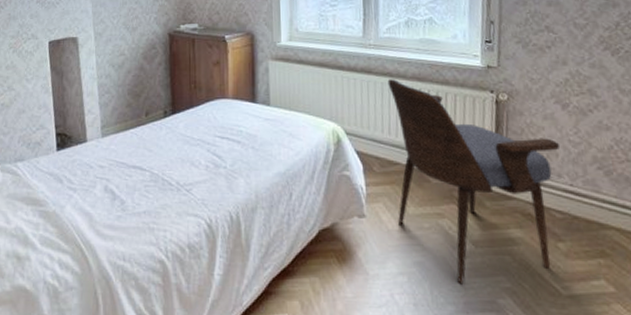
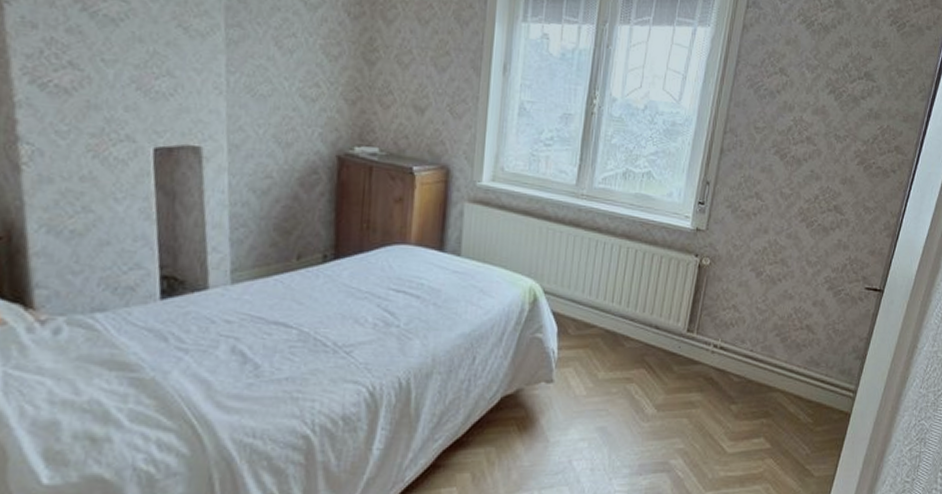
armchair: present [387,79,561,285] -> none [586,235,749,448]

